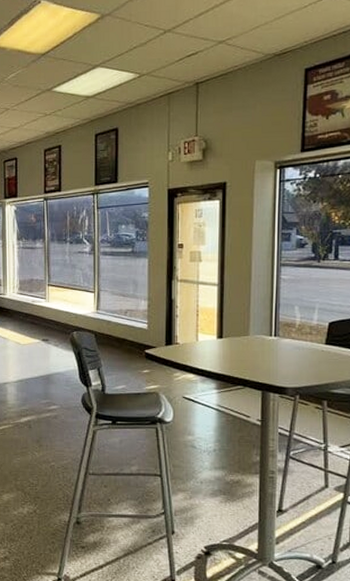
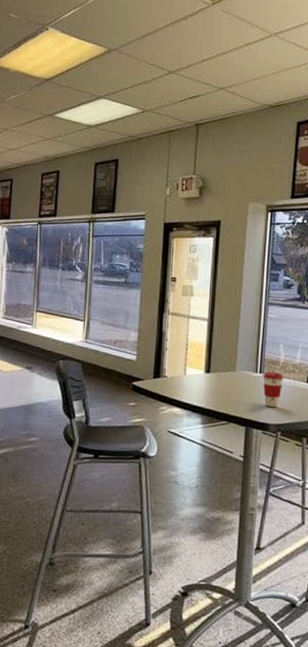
coffee cup: none [278,334,300,371] -> present [263,371,284,408]

